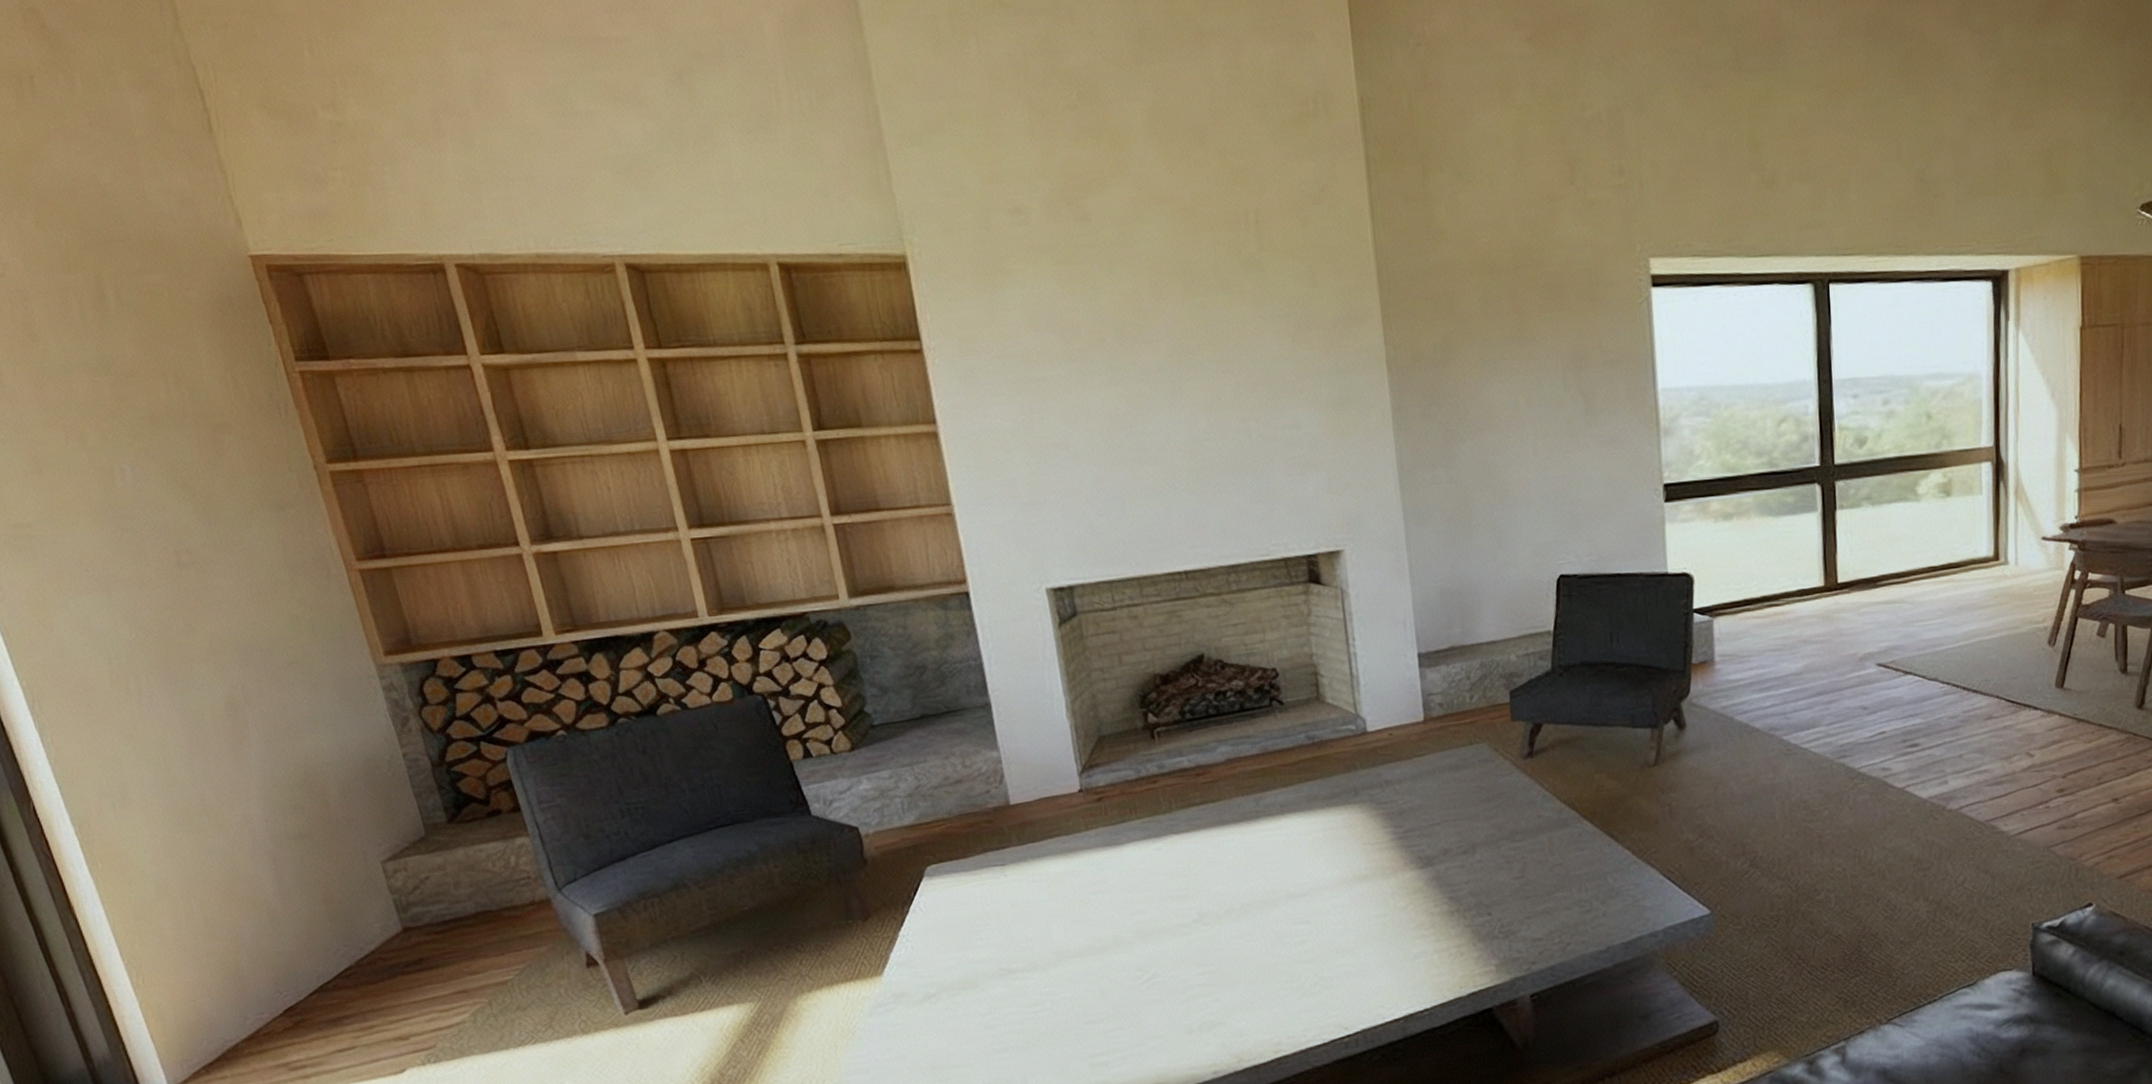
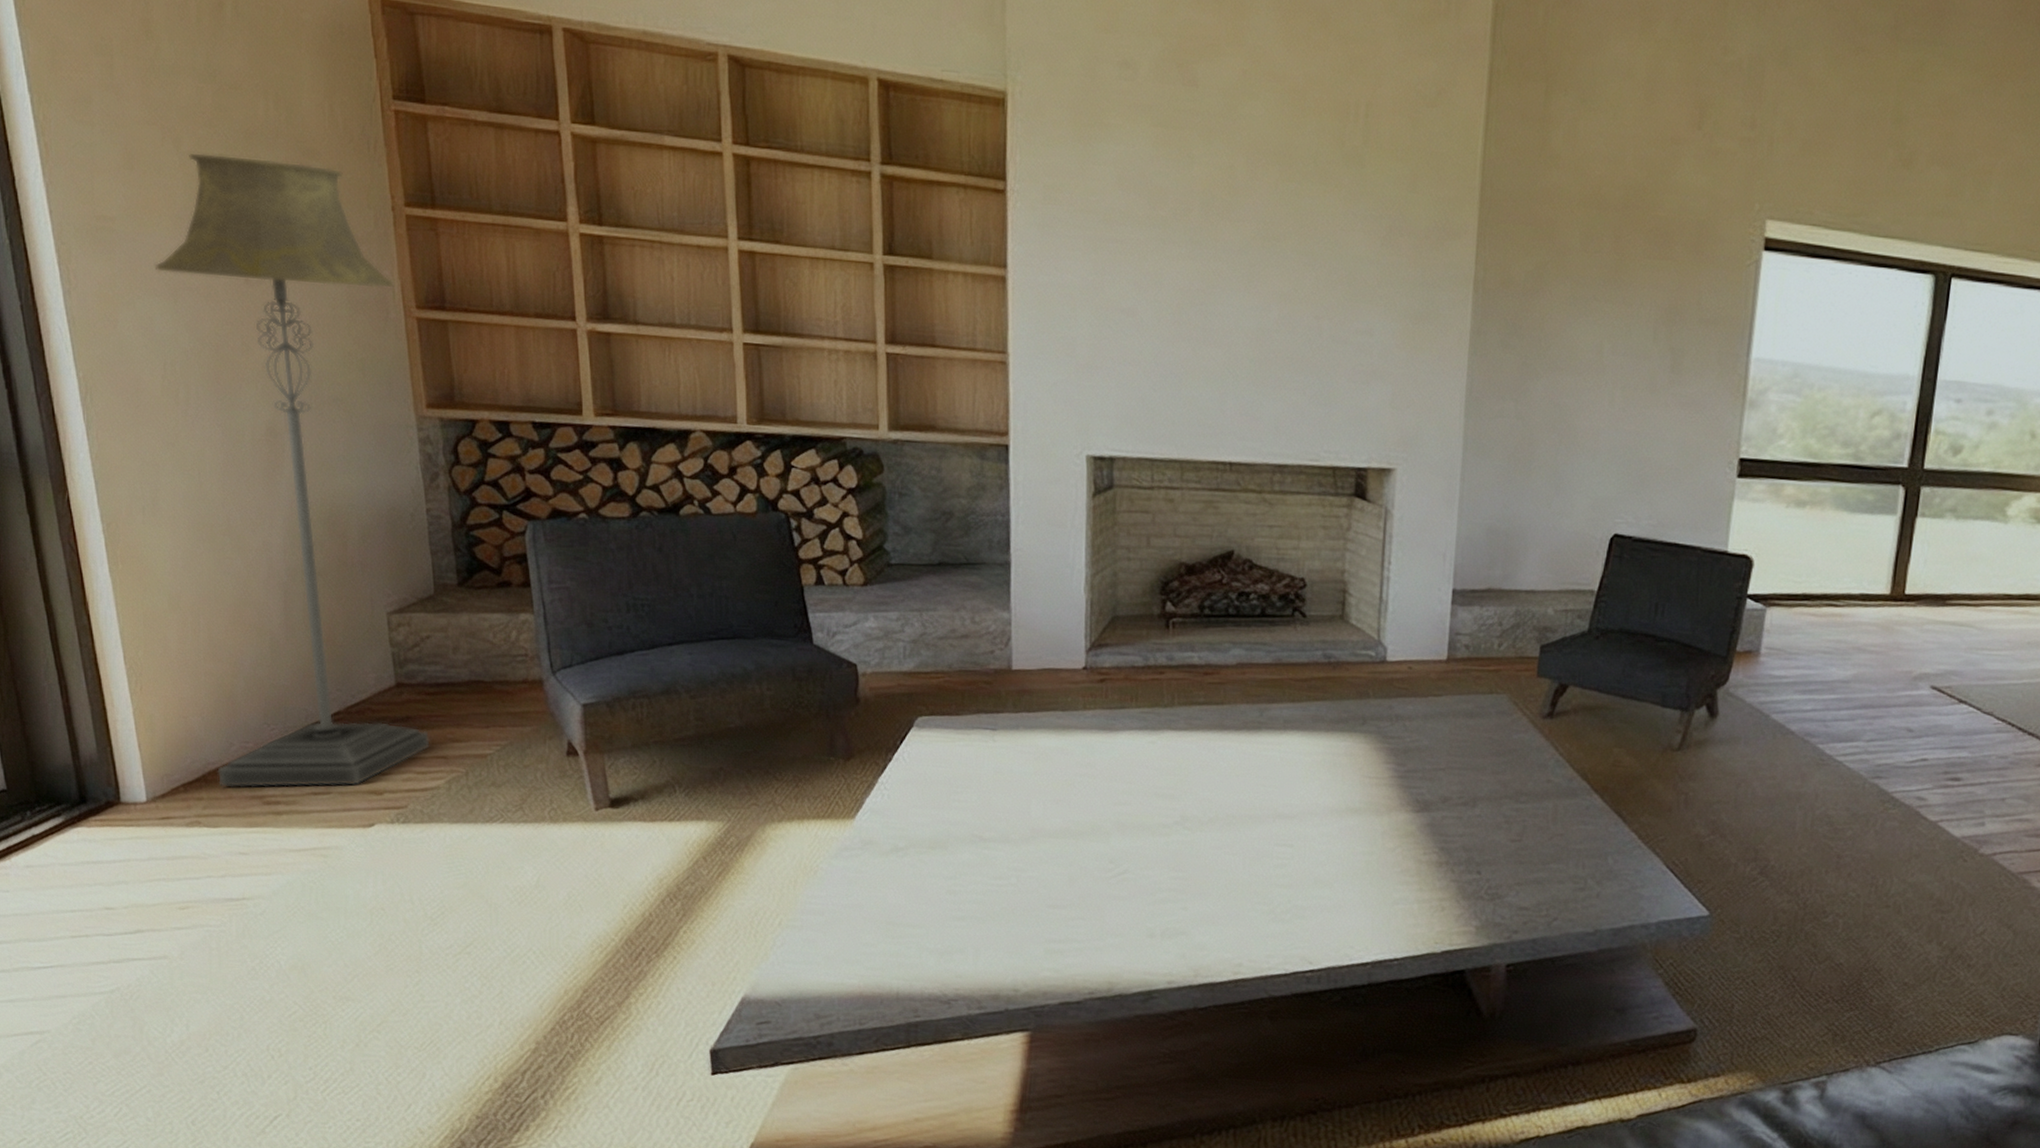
floor lamp: none [81,438,447,1062] -> present [154,152,430,788]

